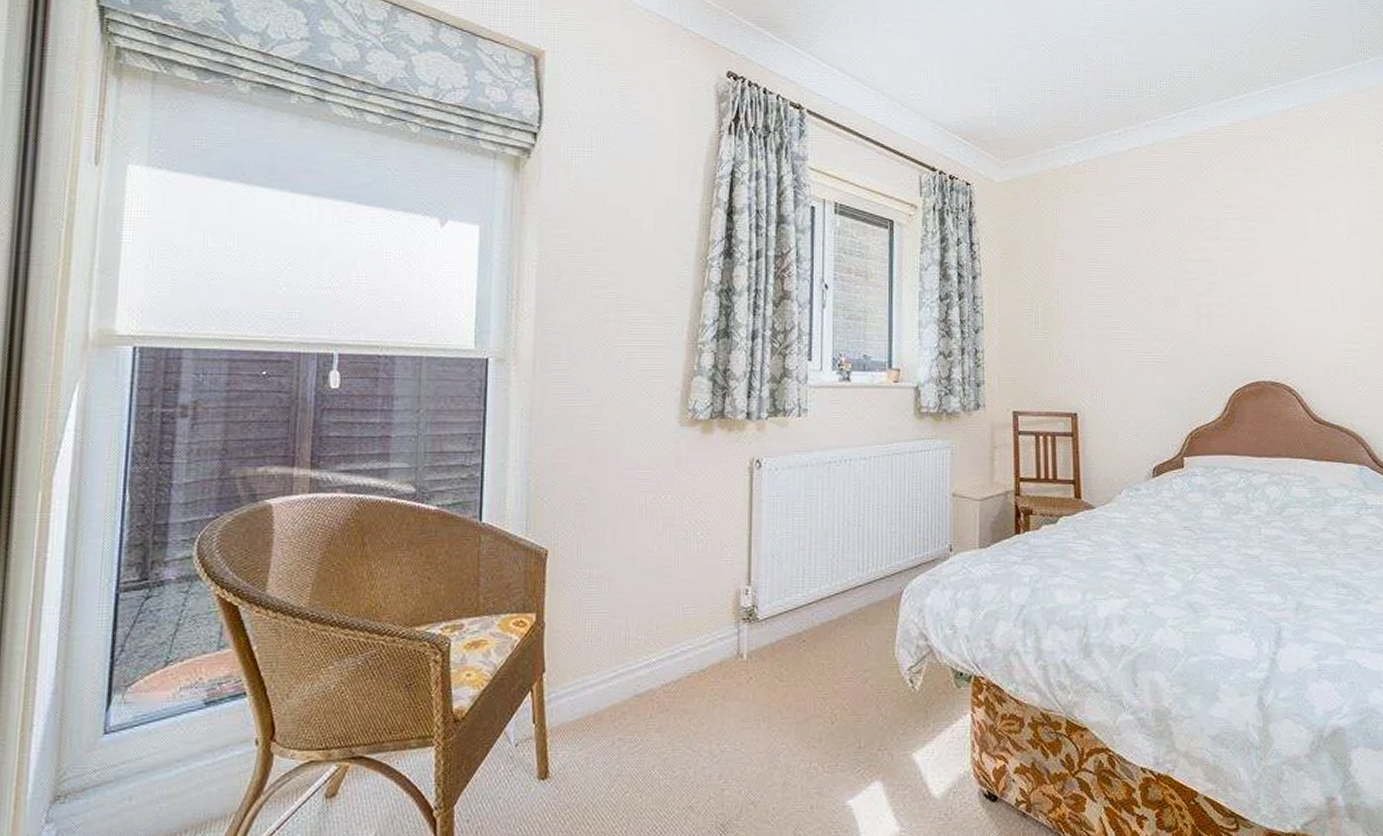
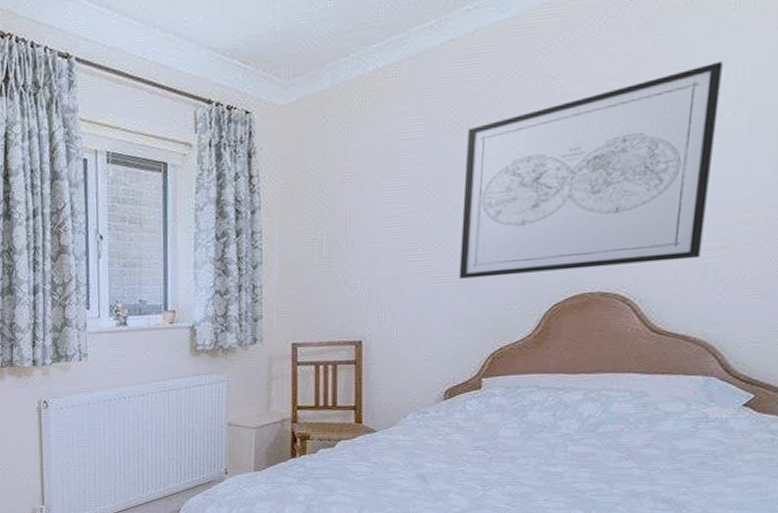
wall art: none [1155,196,1342,360] -> present [459,61,723,279]

